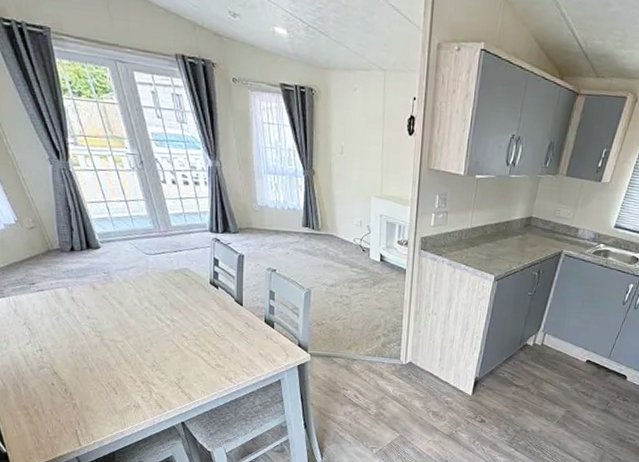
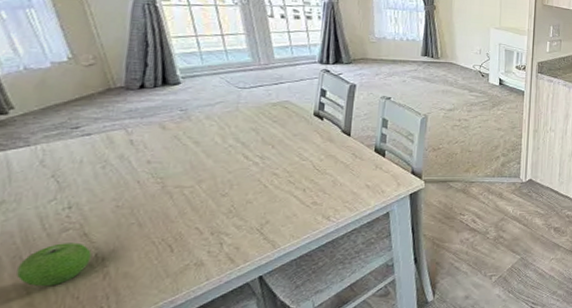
fruit: none [18,378,62,410] -> present [16,242,92,287]

